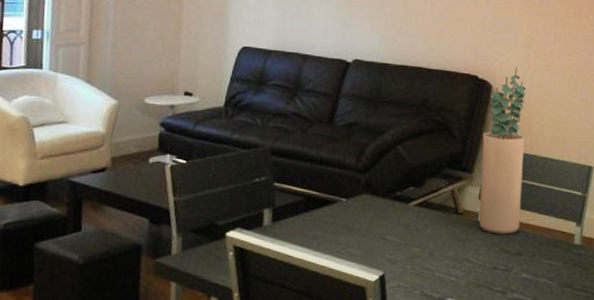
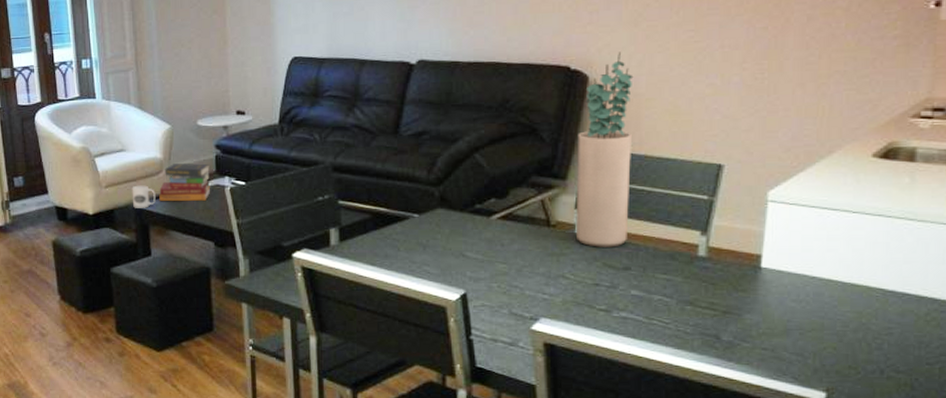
mug: none [67,158,94,182] -> present [132,185,156,208]
books: none [97,139,152,178] -> present [159,163,211,202]

